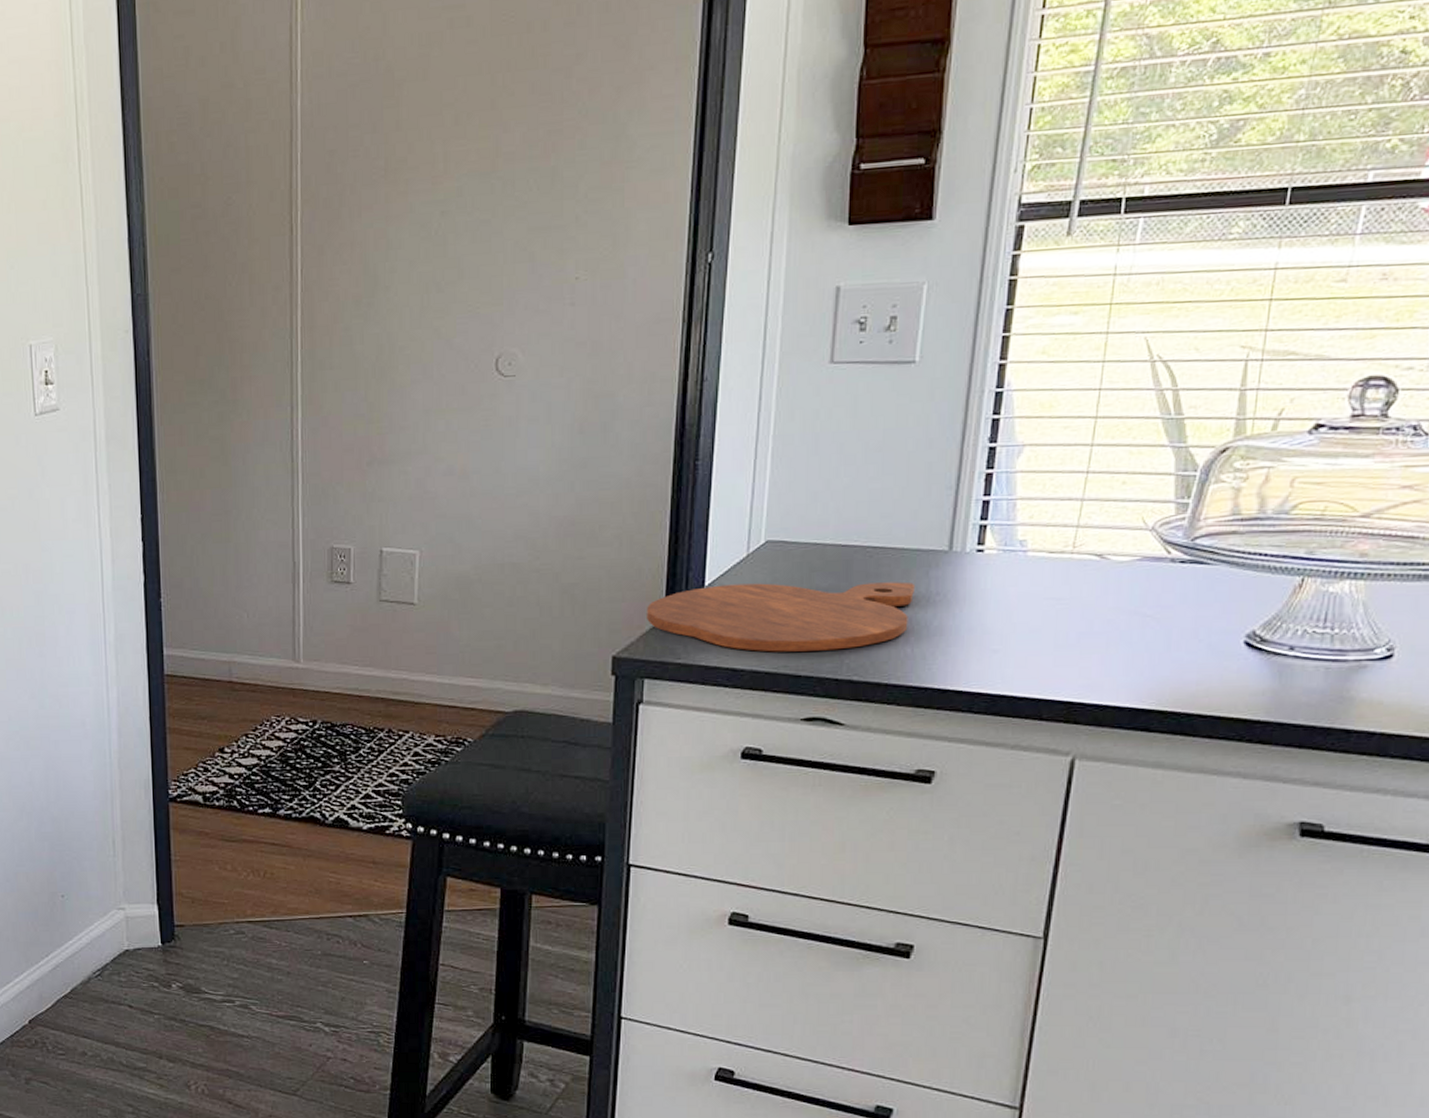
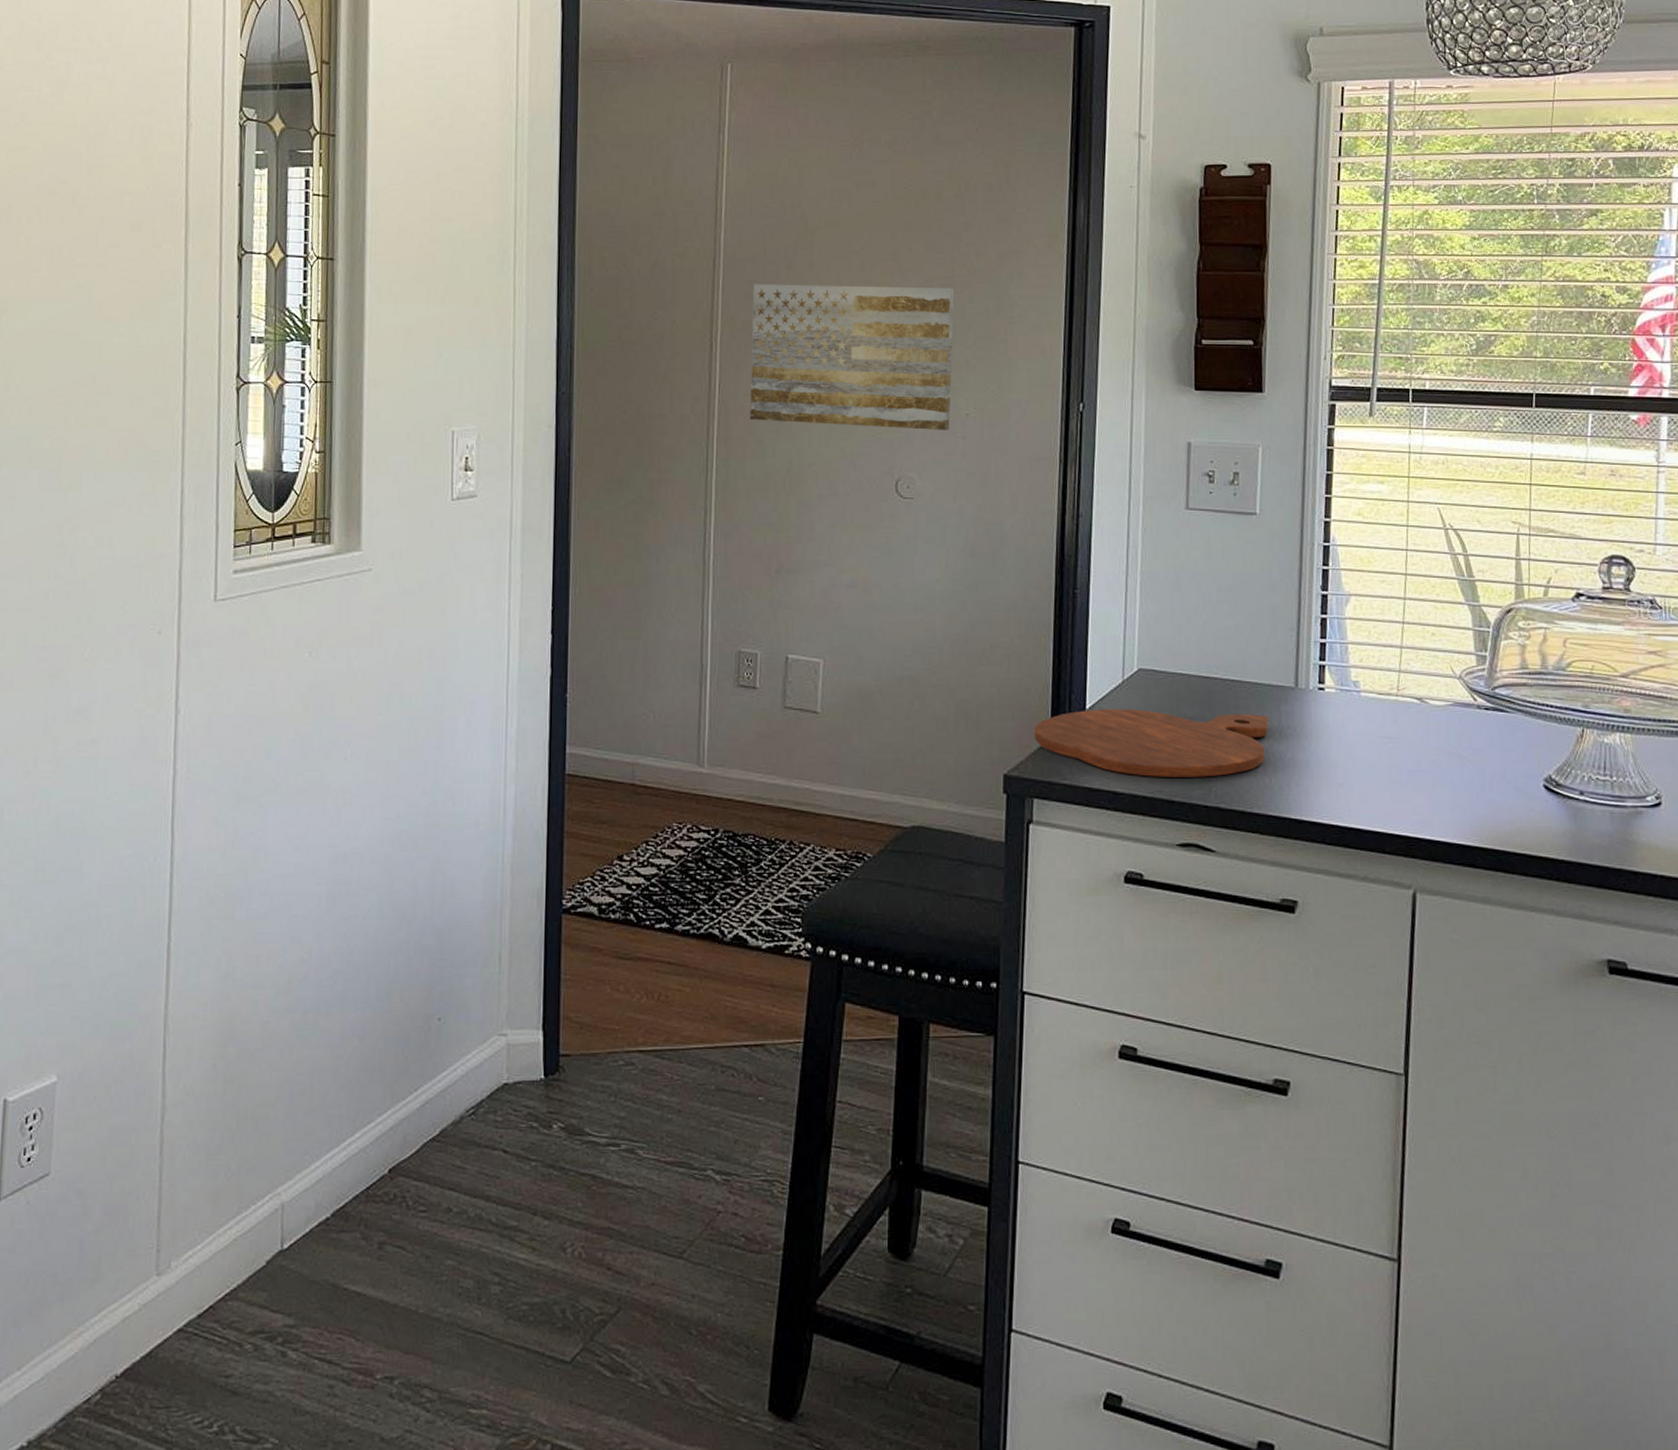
wall art: none [334,134,563,306] -> present [749,284,955,430]

